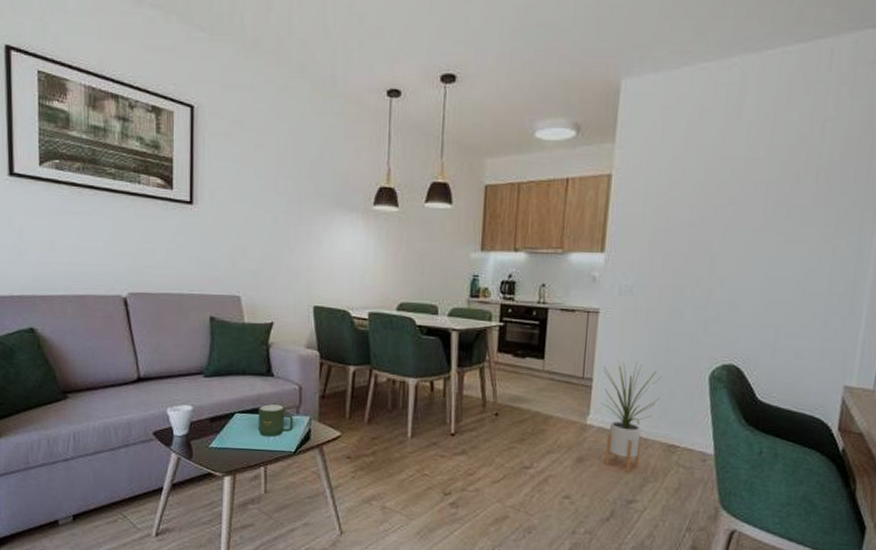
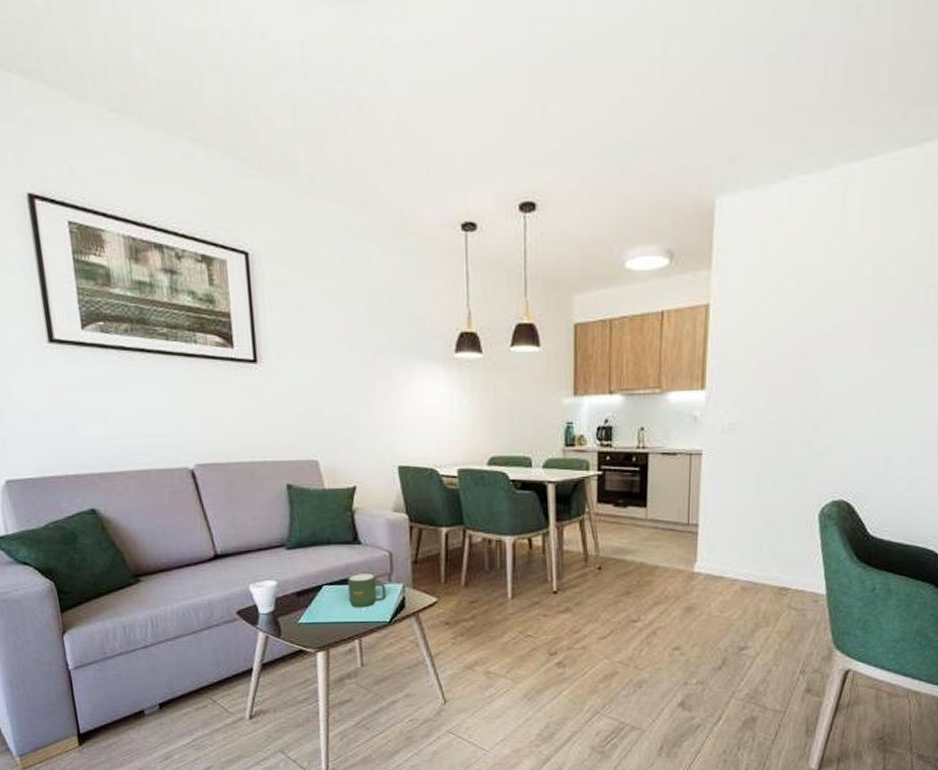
house plant: present [601,361,660,472] -> none [708,503,769,618]

